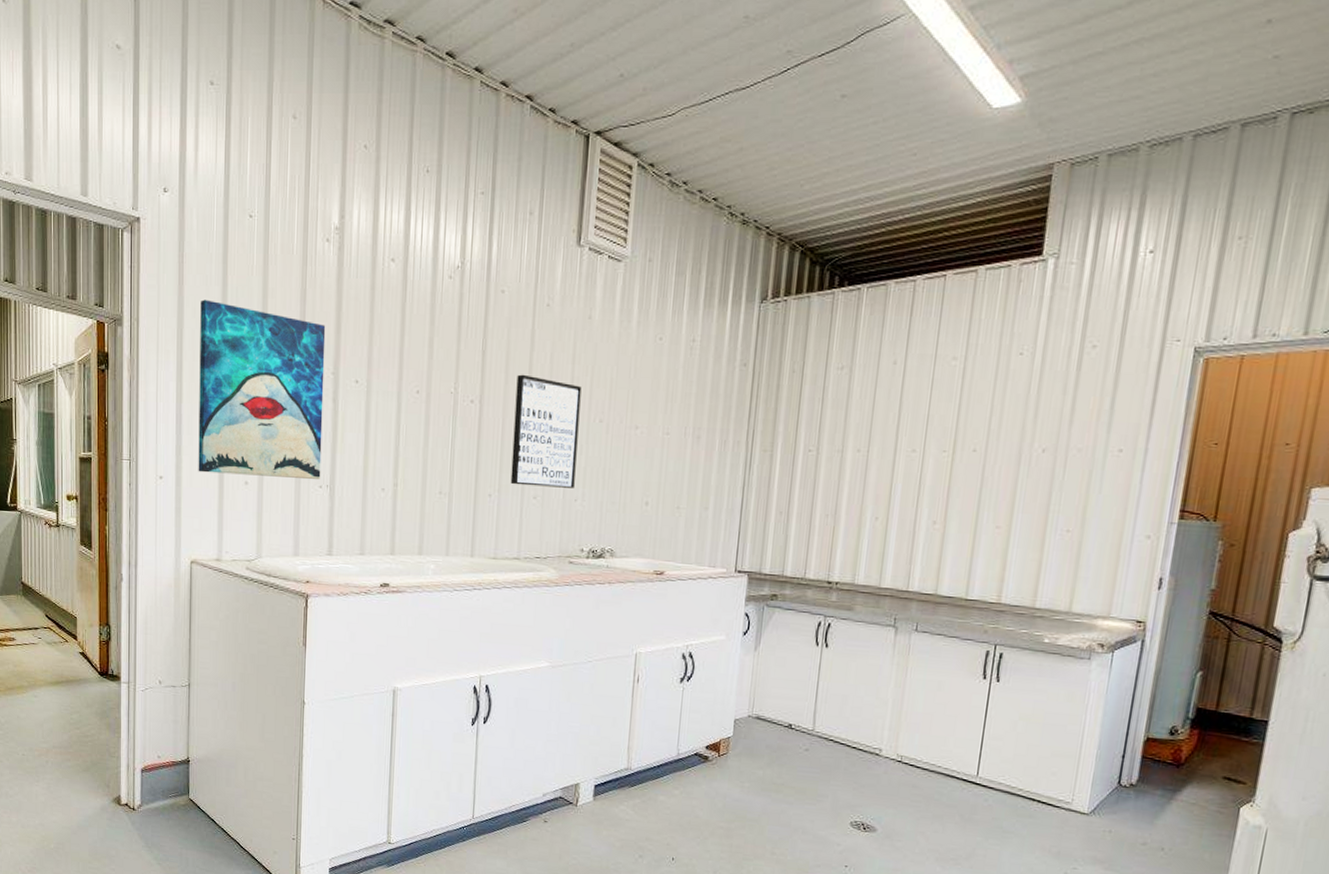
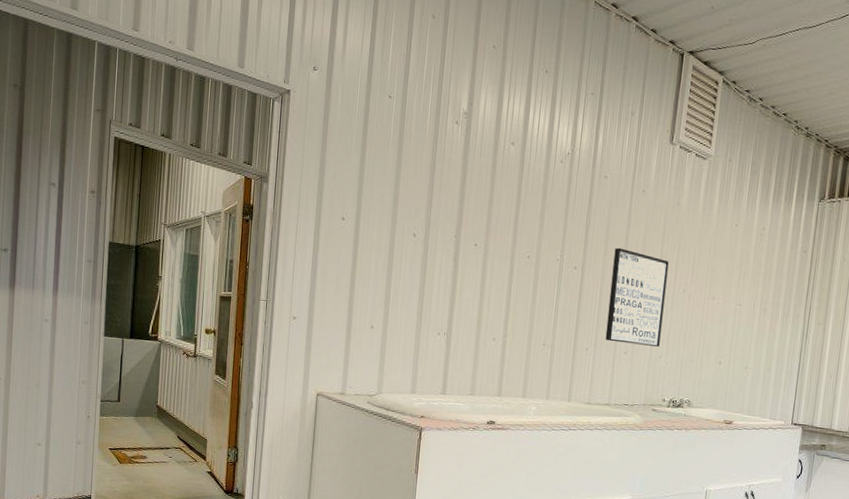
wall art: present [198,299,326,479] -> none [329,165,451,327]

